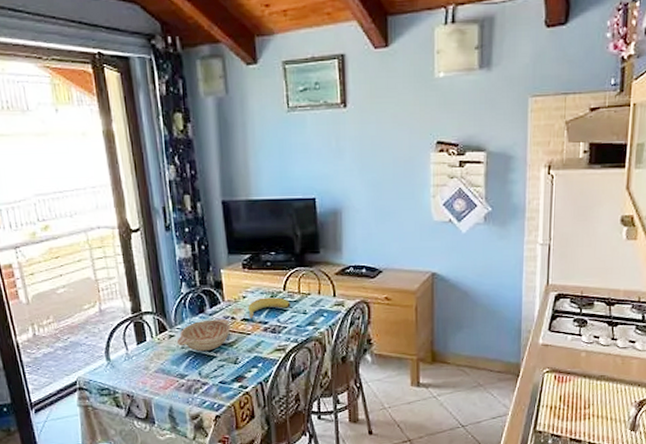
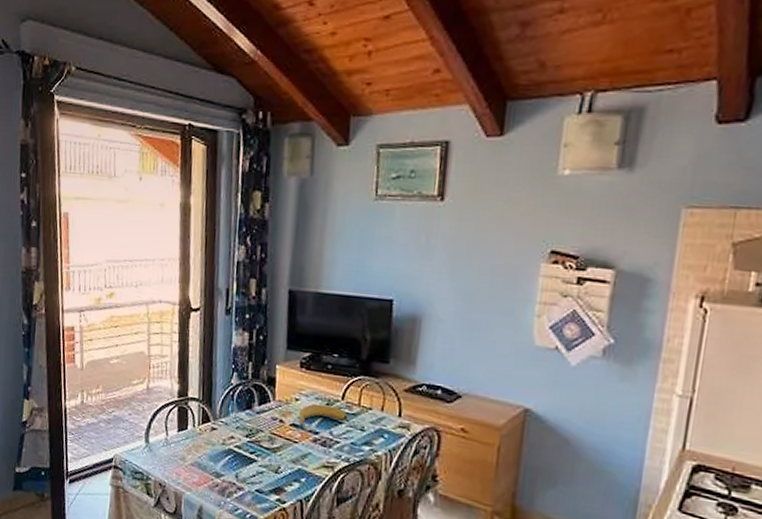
decorative bowl: present [176,319,230,352] -> none [218,418,277,453]

